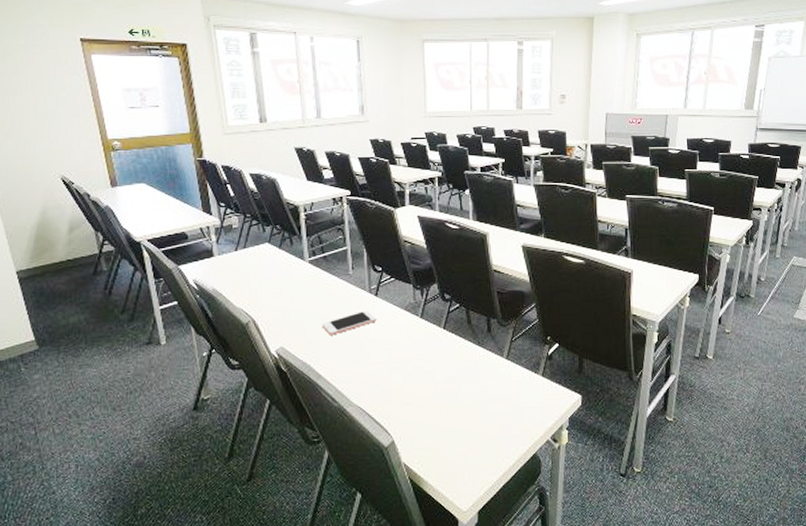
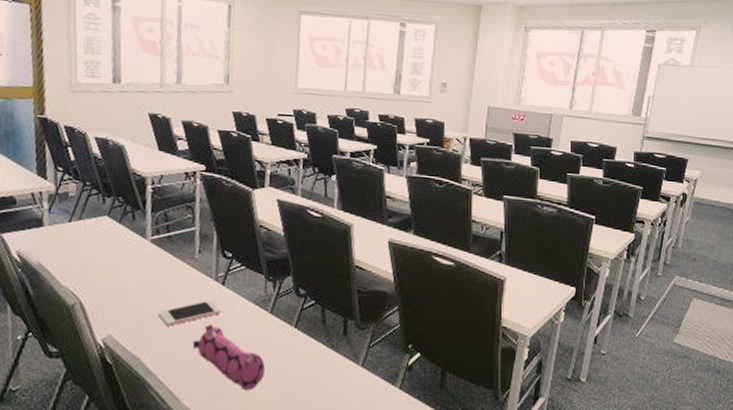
pencil case: none [355,330,421,387] -> present [192,323,266,391]

